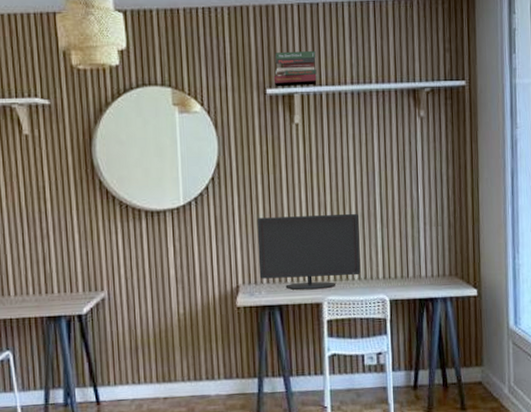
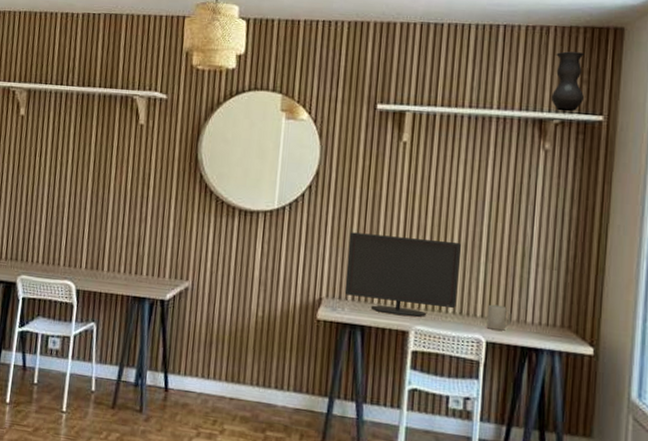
books: present [273,50,317,87] -> none [386,69,434,105]
mug: none [387,265,409,288] -> present [486,304,512,331]
vase: none [420,23,449,80] -> present [551,51,585,112]

